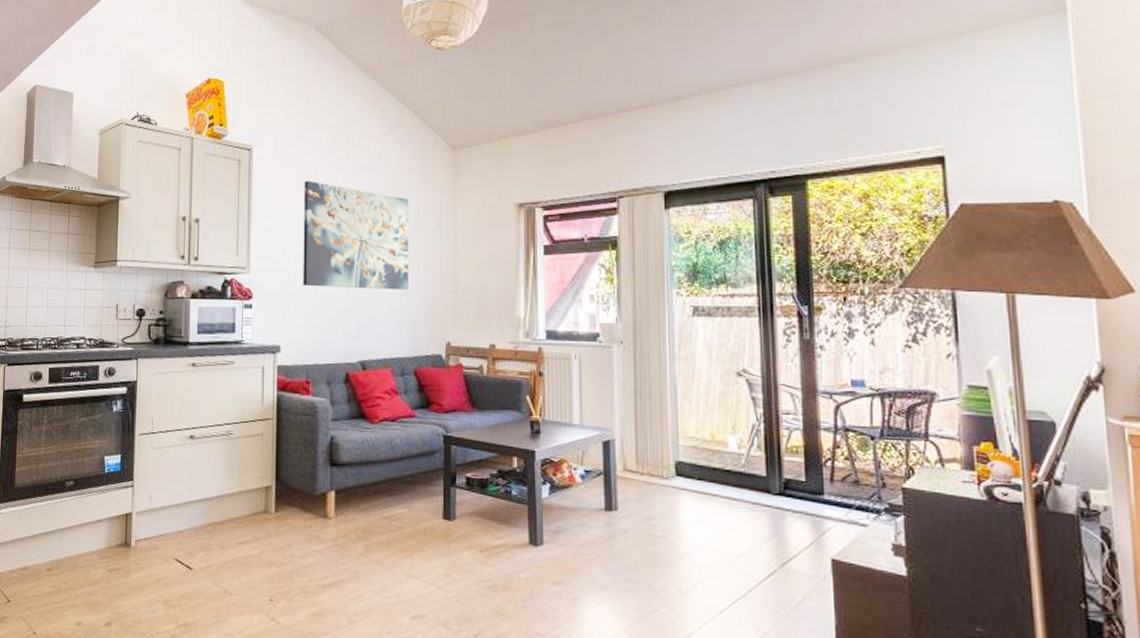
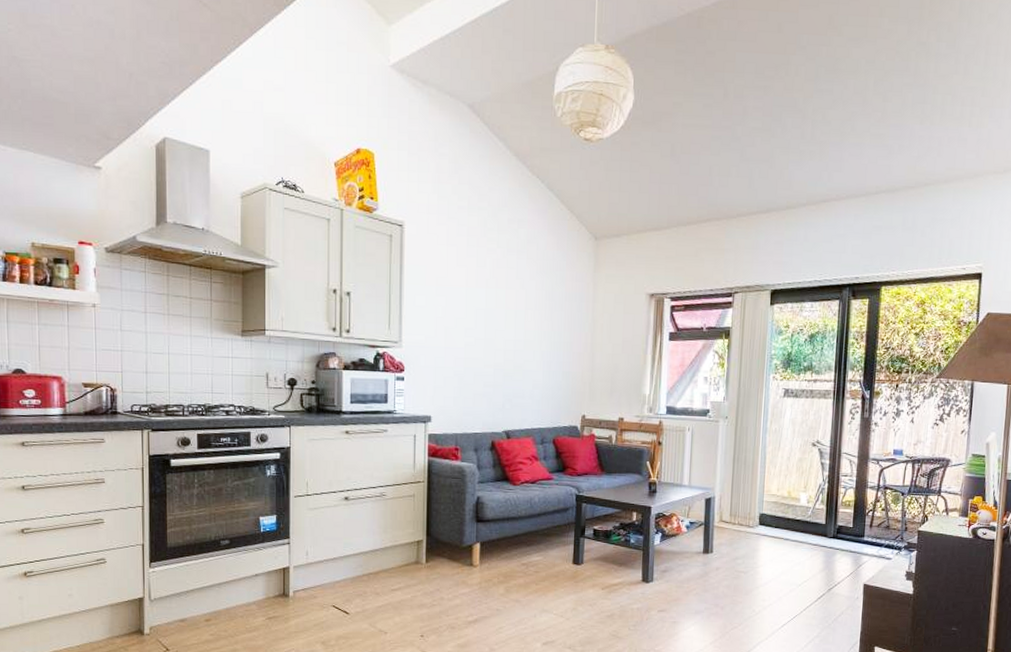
wall art: present [303,181,408,290] -> none [453,260,553,368]

